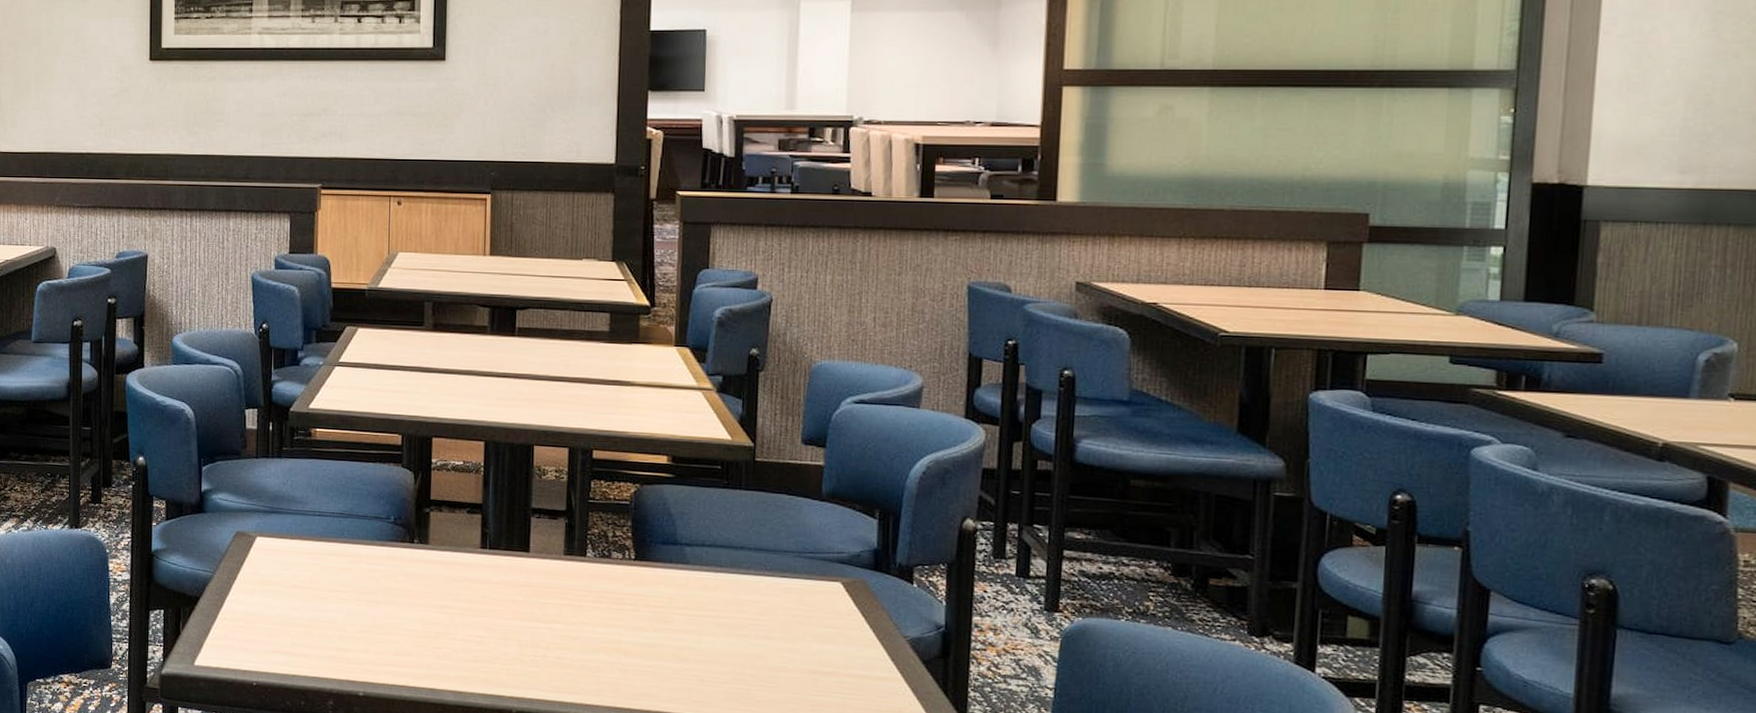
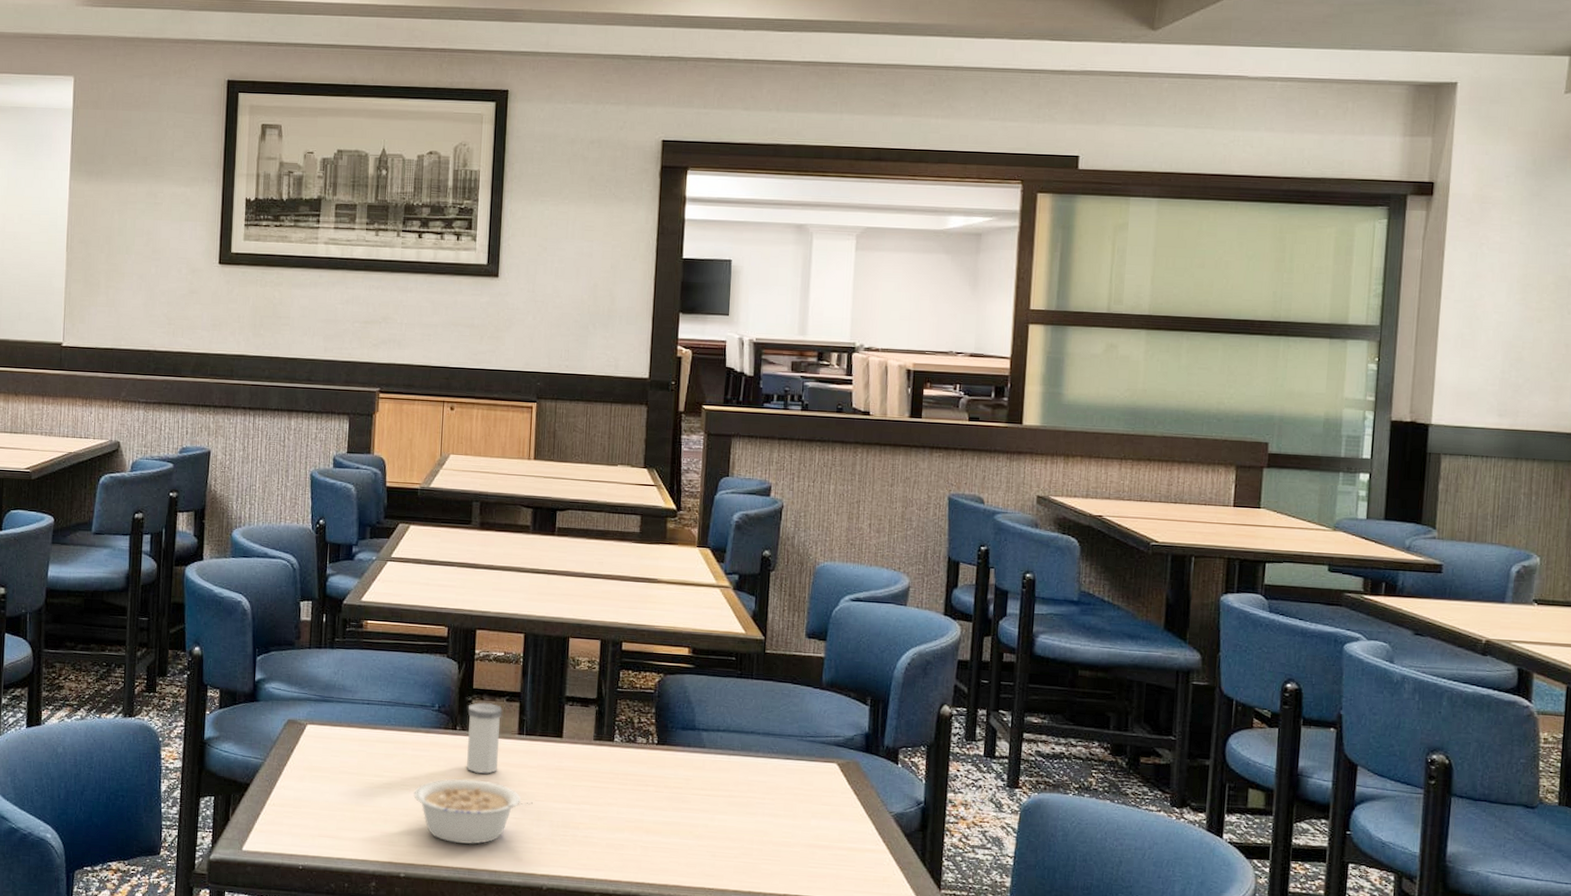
legume: none [370,594,499,663] -> present [413,779,533,844]
salt shaker: none [425,514,463,590] -> present [467,702,503,774]

